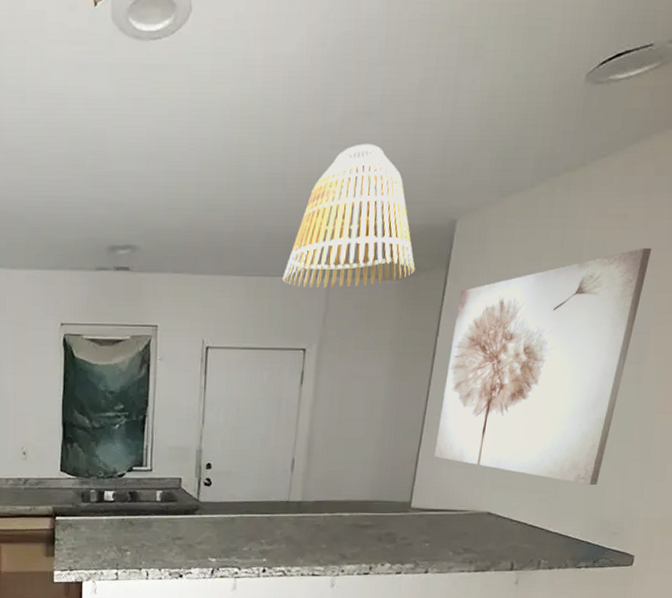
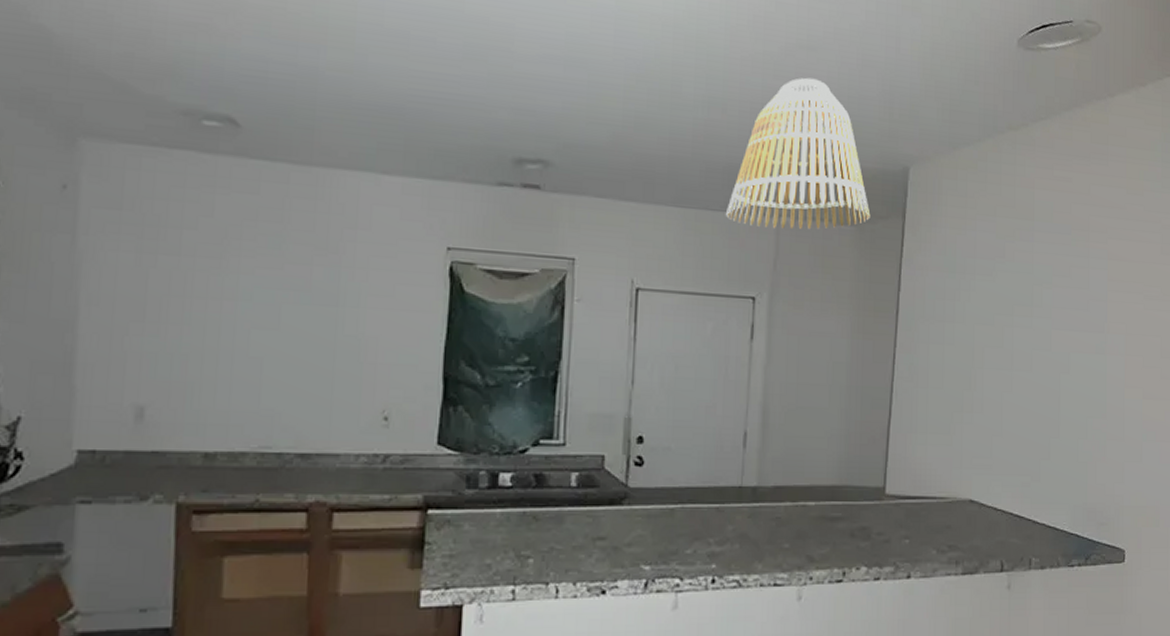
wall art: present [435,247,651,486] -> none [907,212,1097,468]

